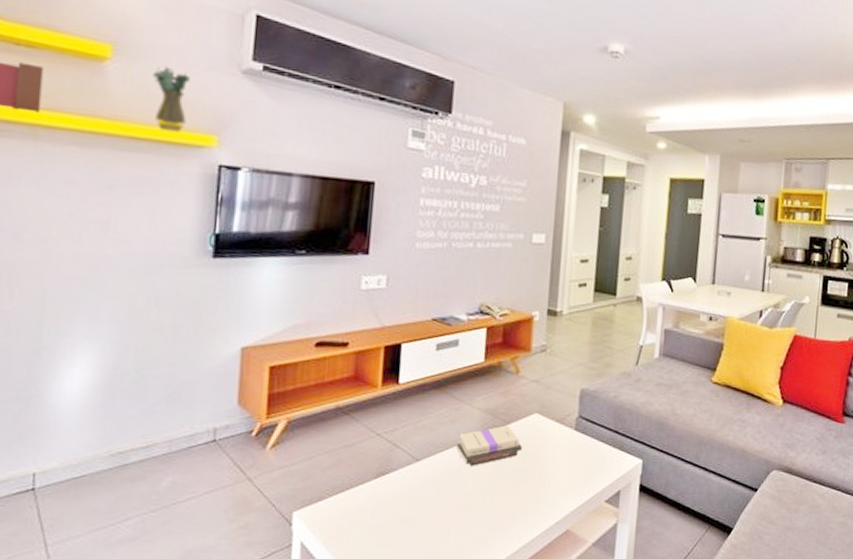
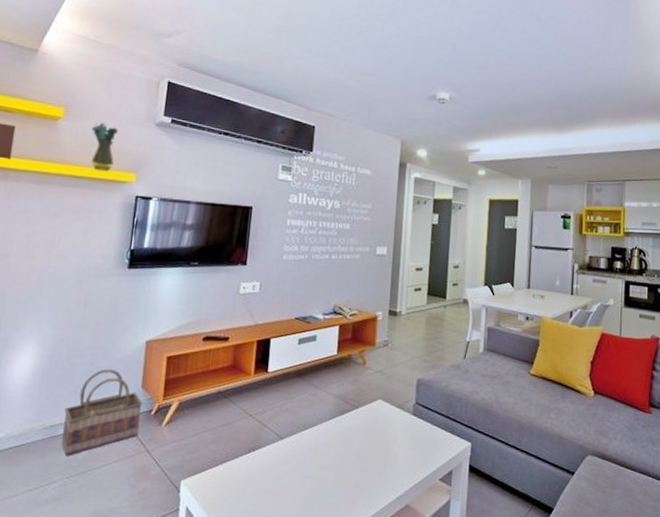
basket: none [136,382,240,488] -> present [62,369,143,456]
books: present [456,425,522,466] -> none [313,409,368,445]

